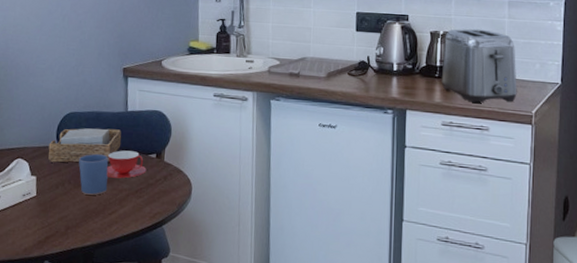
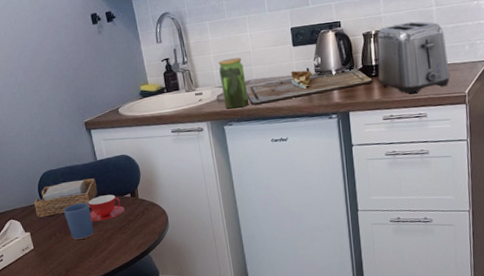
jar: none [274,31,302,84] -> present [218,57,249,109]
cutting board: none [300,56,435,85] -> present [245,67,373,105]

